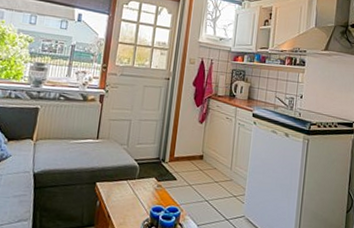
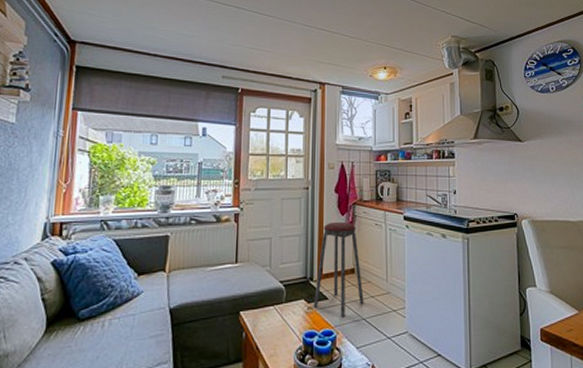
music stool: none [162,111,209,196] -> present [313,221,364,316]

